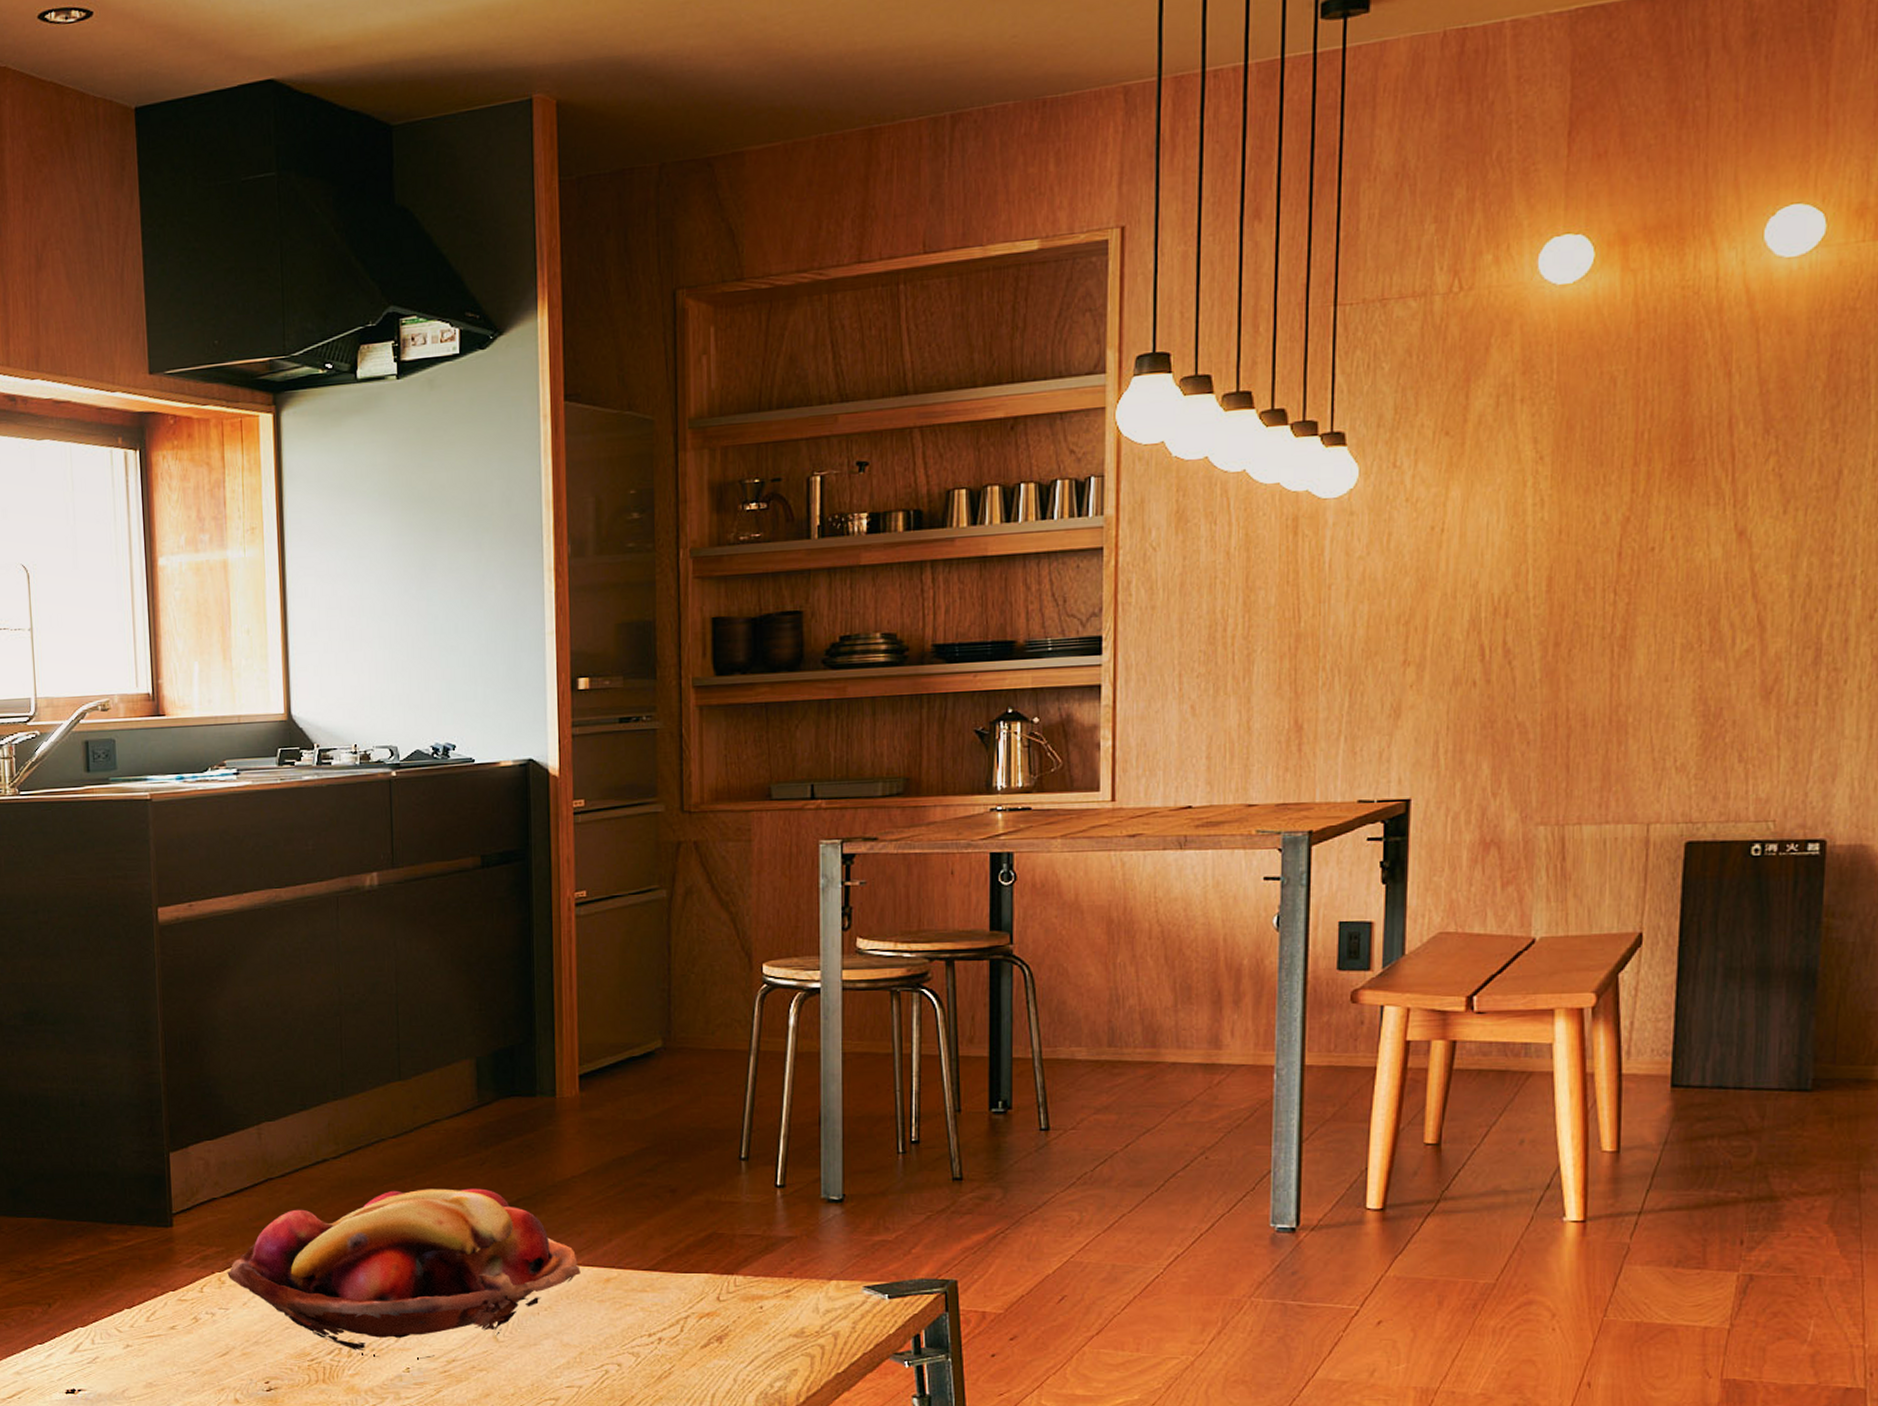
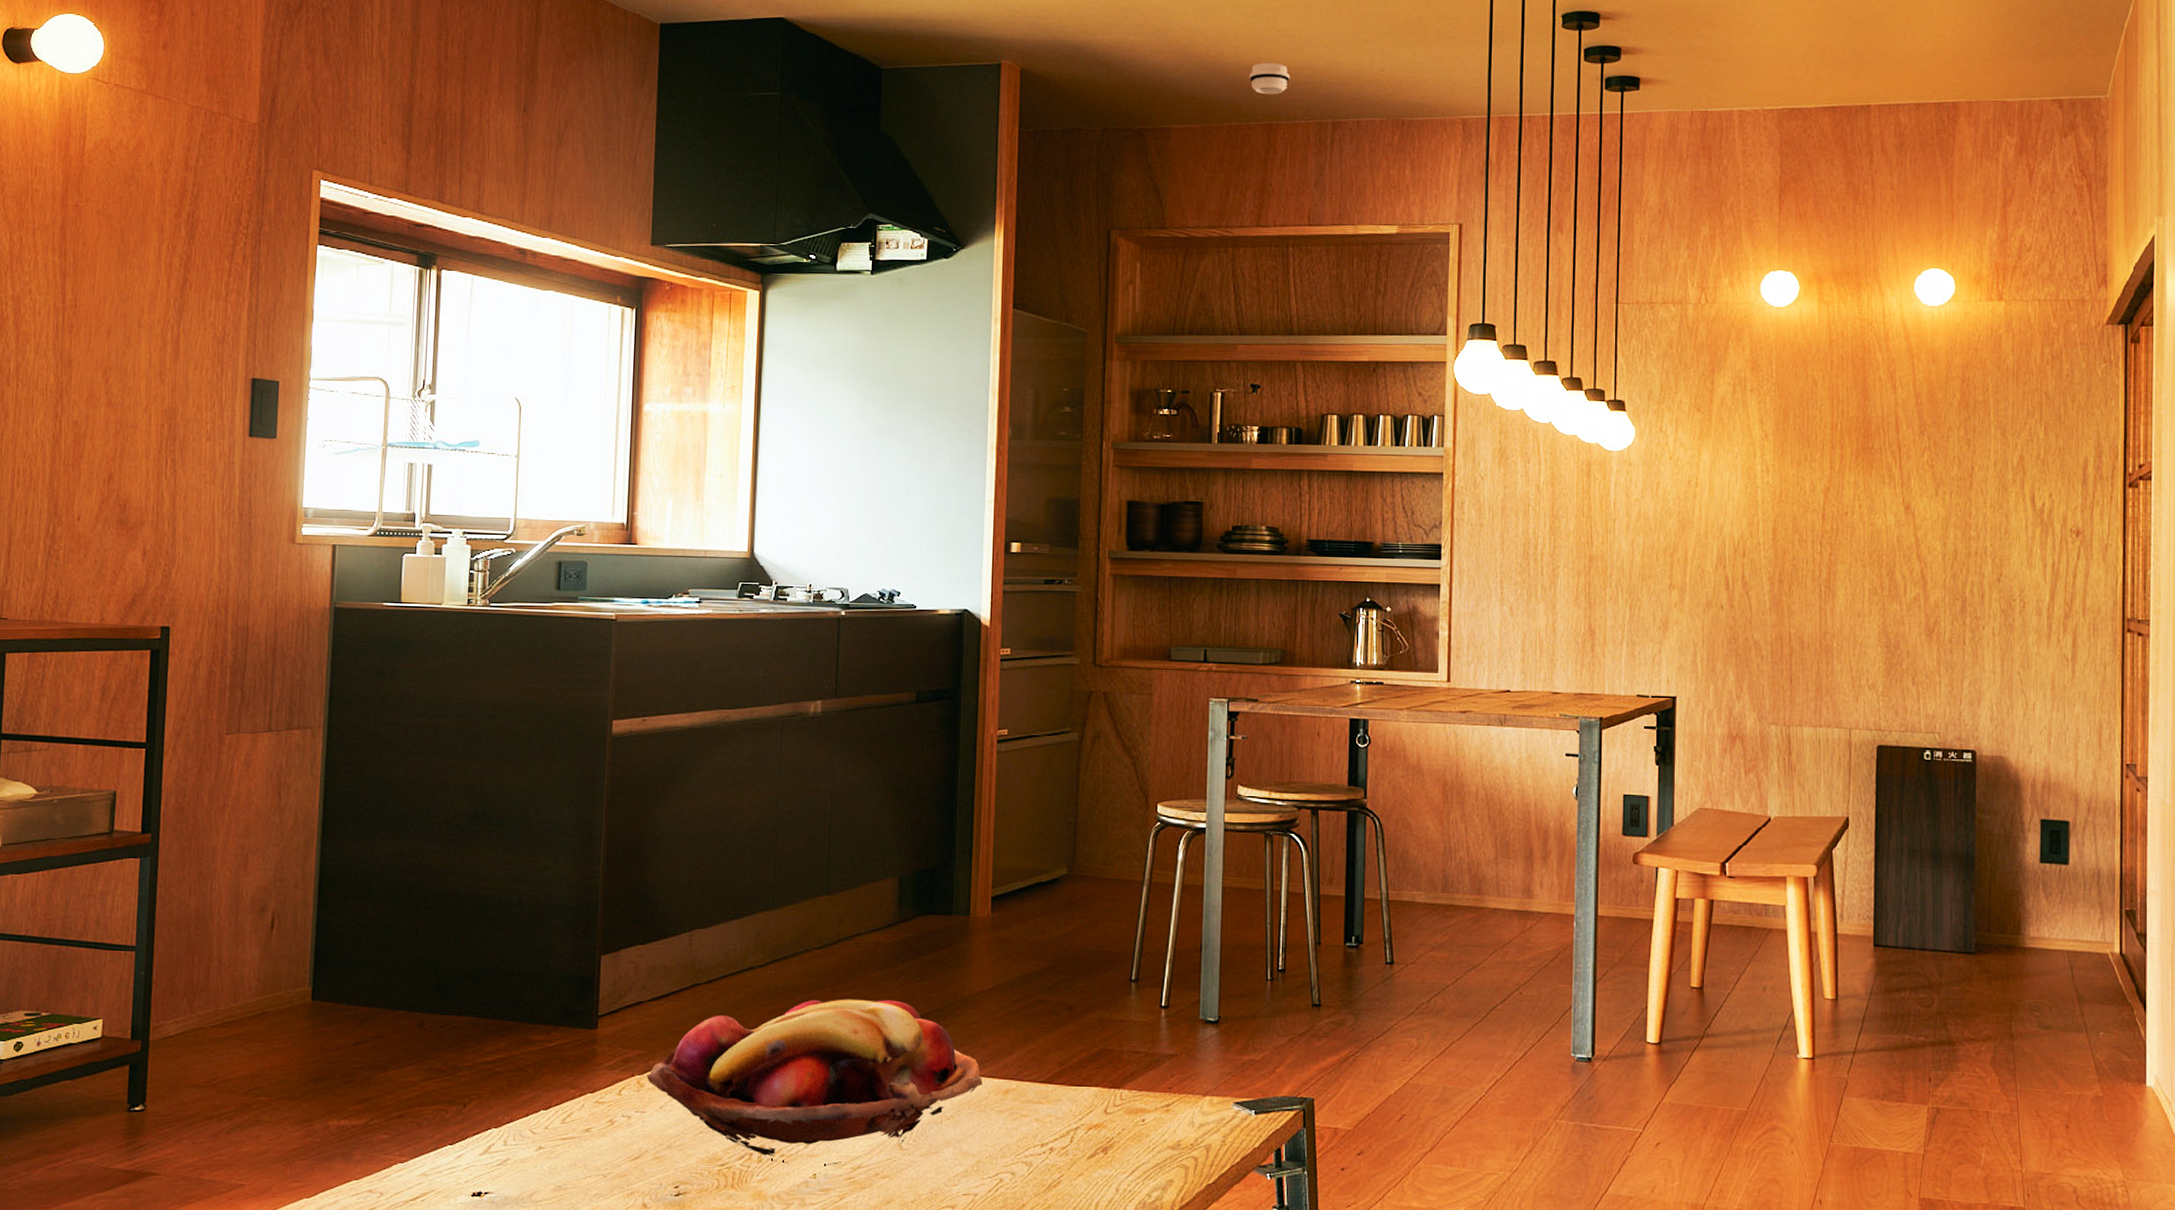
smoke detector: none [842,46,894,91] -> present [1249,62,1290,95]

